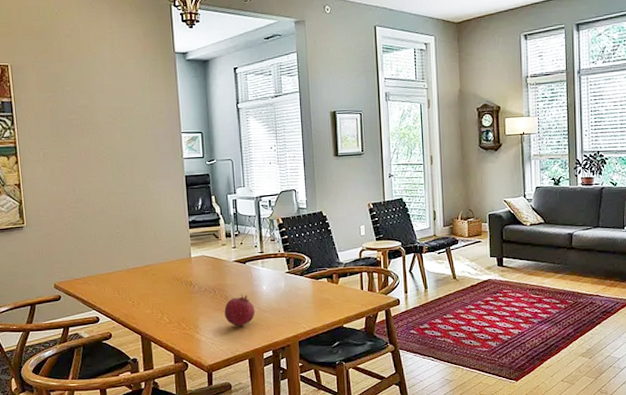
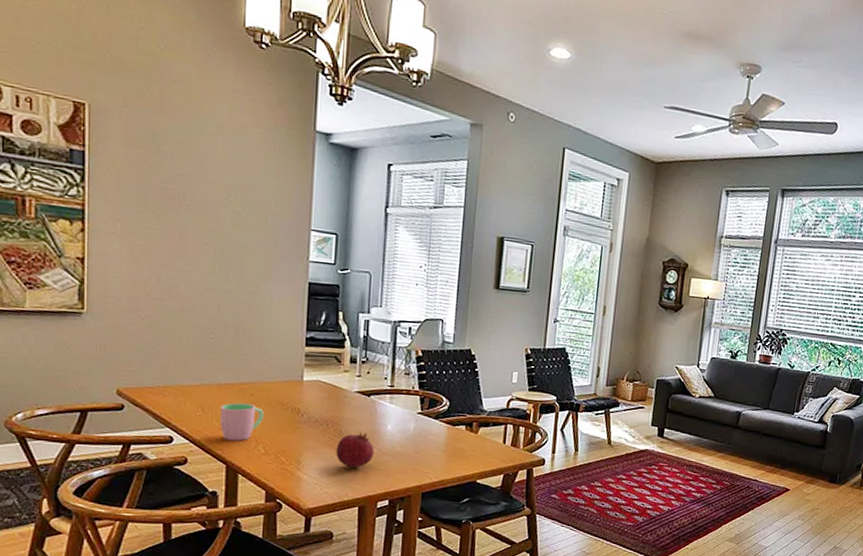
cup: none [131,282,165,315] -> present [219,403,263,441]

